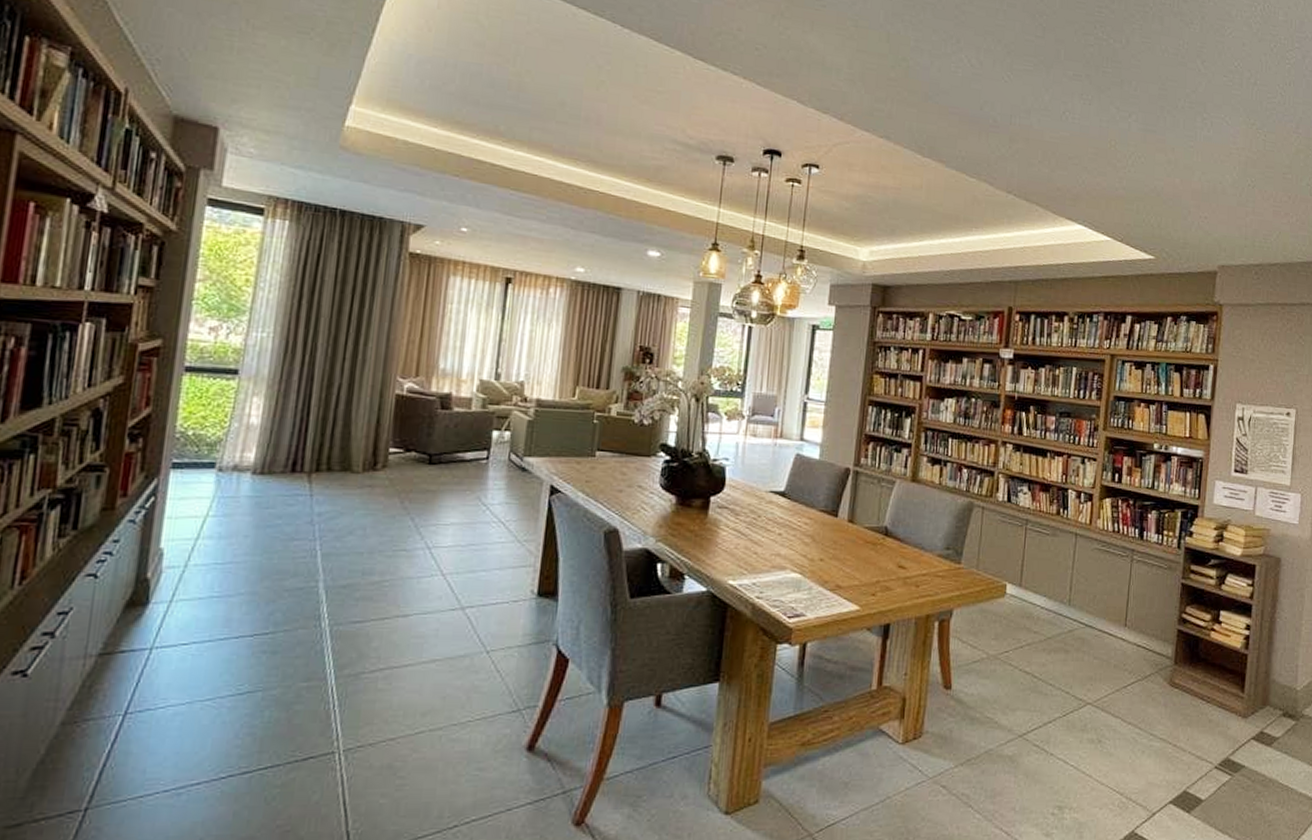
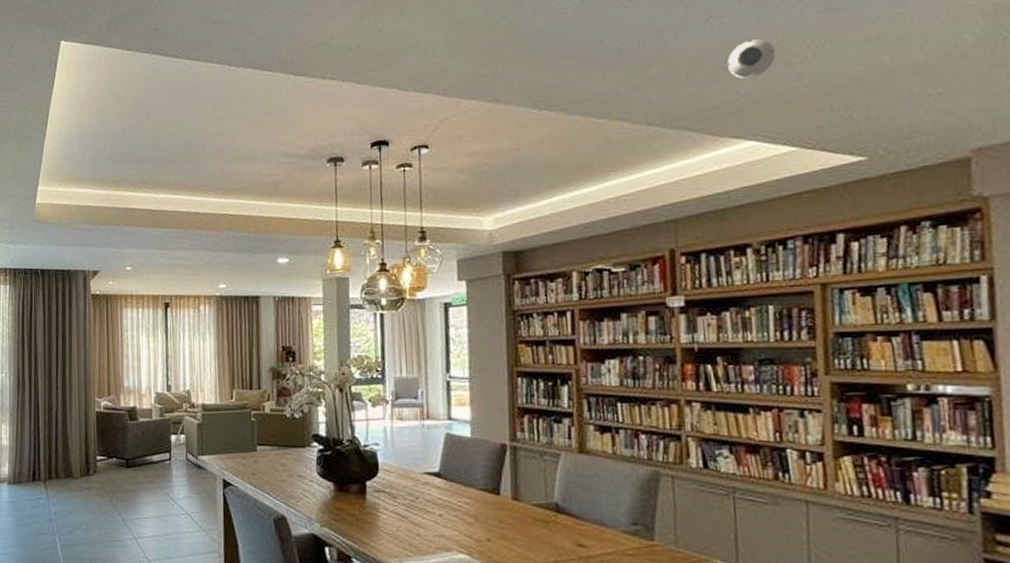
smoke detector: none [1073,139,1108,172] -> present [727,39,776,79]

